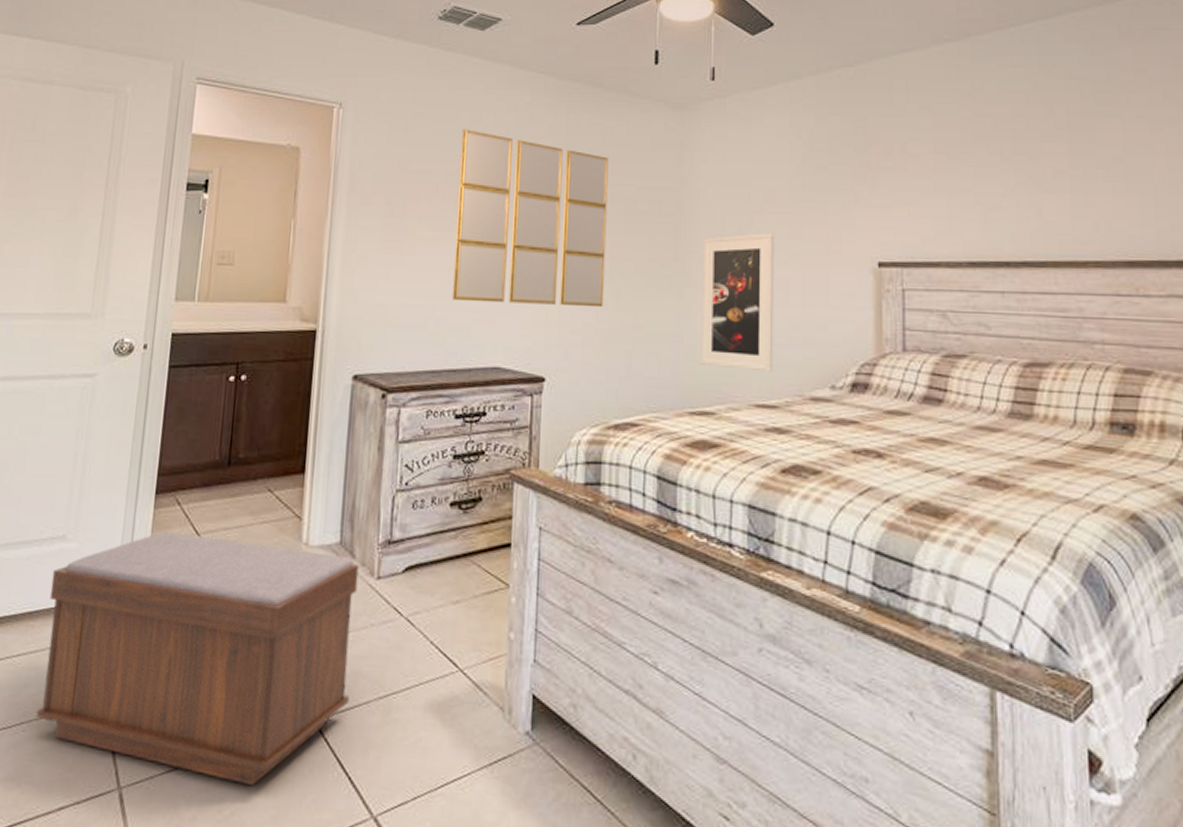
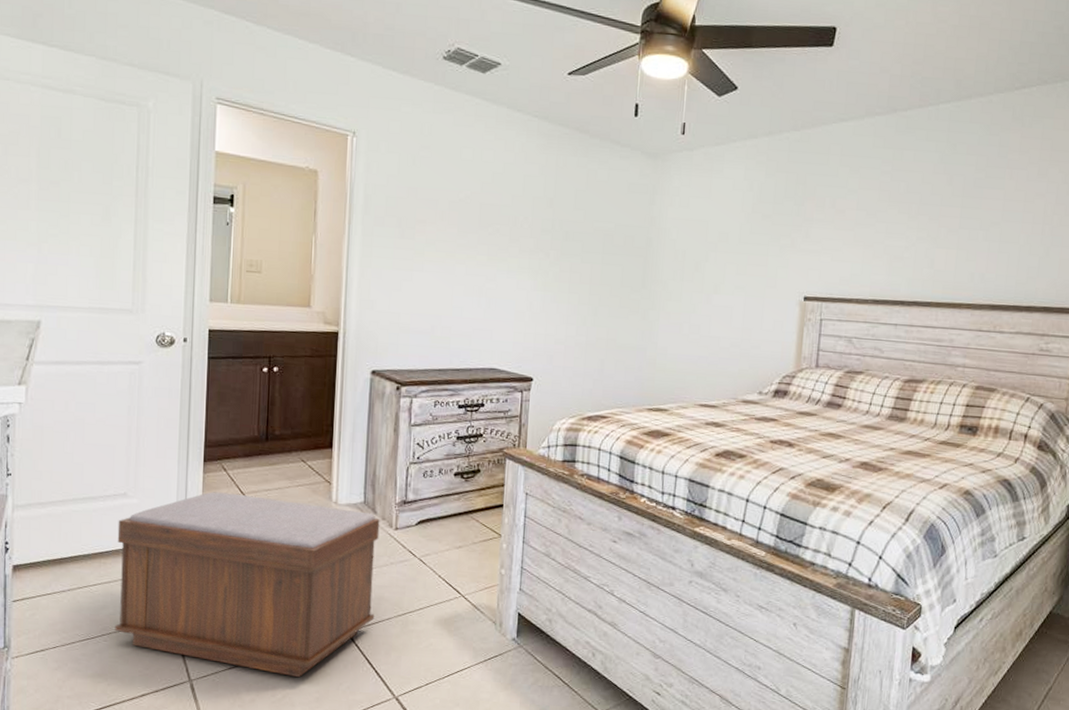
home mirror: present [452,129,609,308] -> none [455,163,592,323]
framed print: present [700,233,774,372] -> none [658,268,725,380]

